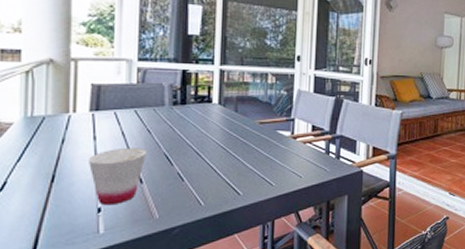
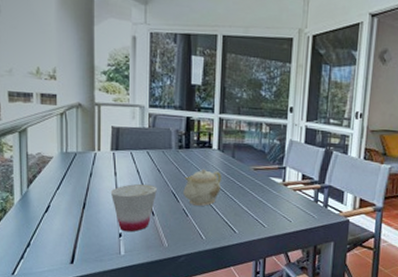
teapot: none [178,125,223,168] -> present [183,168,221,206]

